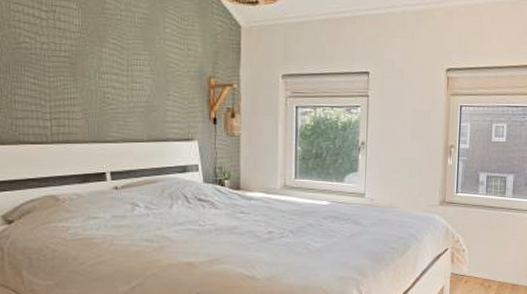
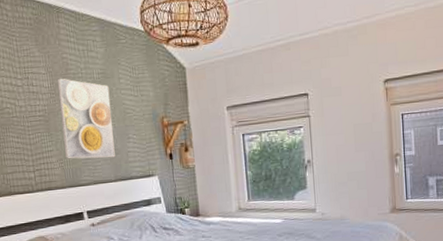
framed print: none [90,17,152,115] -> present [56,78,116,159]

